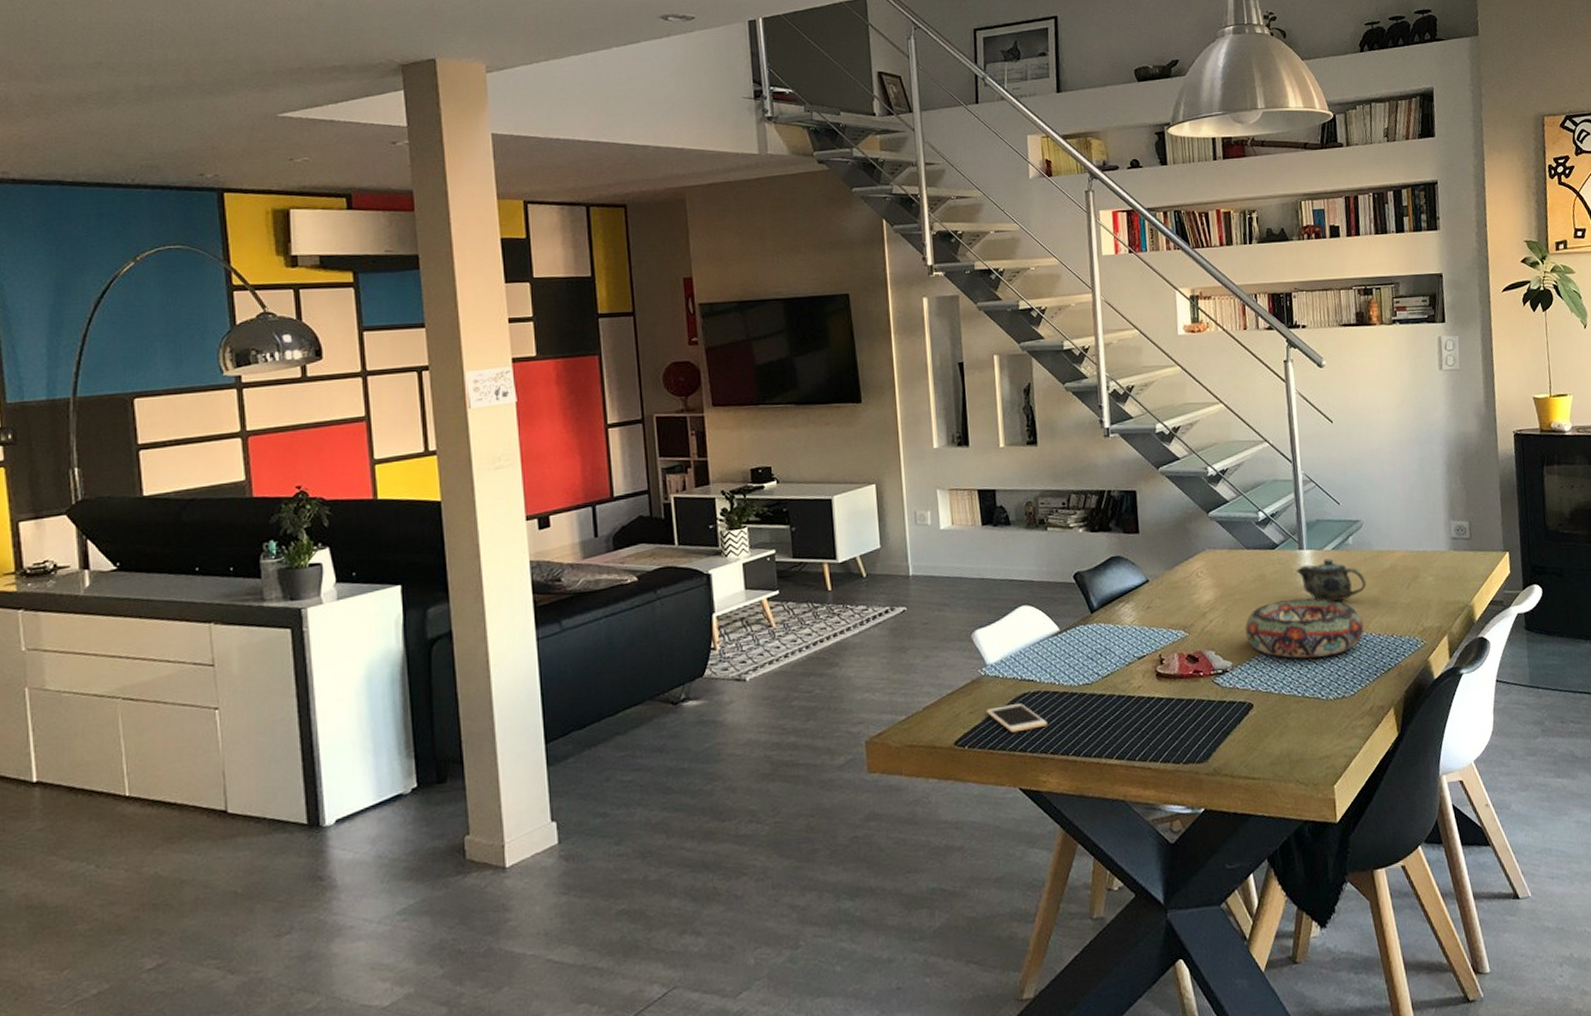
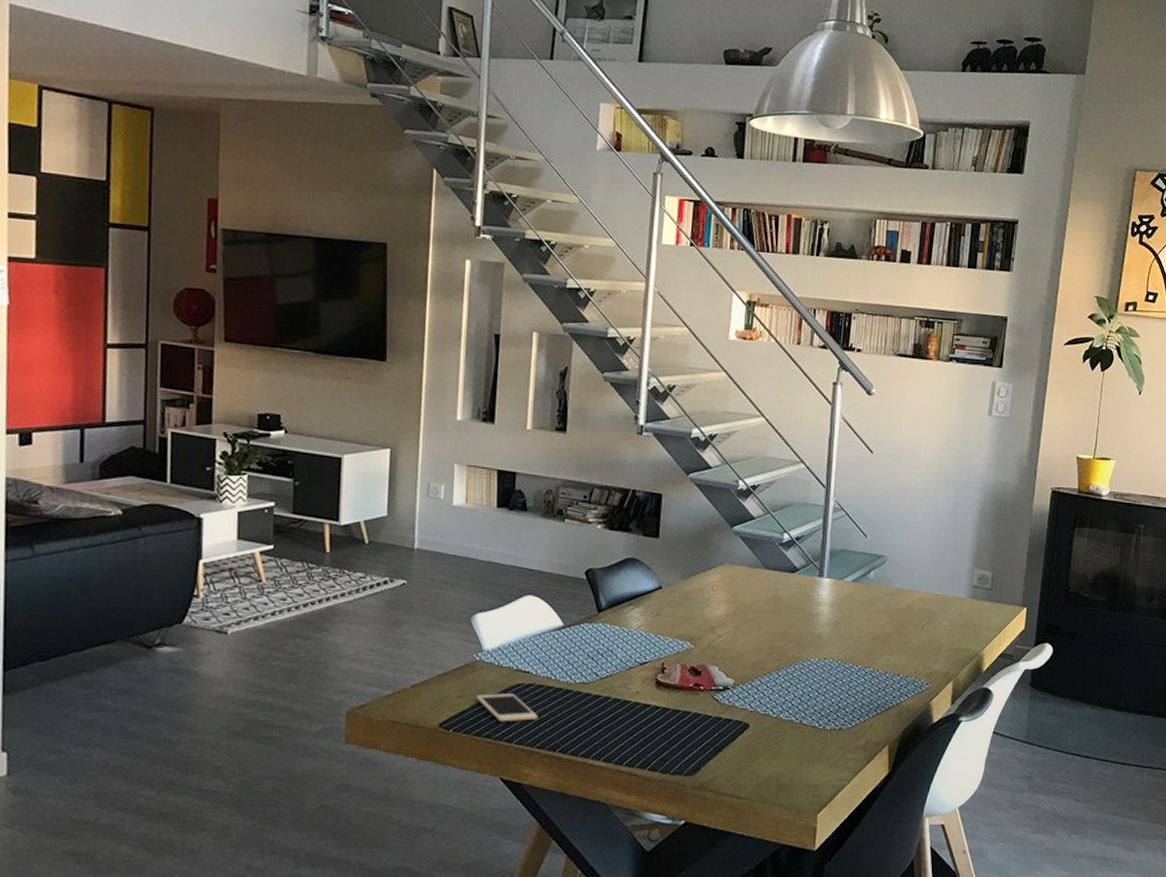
decorative bowl: present [1245,598,1364,659] -> none [753,625,872,686]
teapot: present [1295,558,1367,602] -> none [812,590,881,633]

